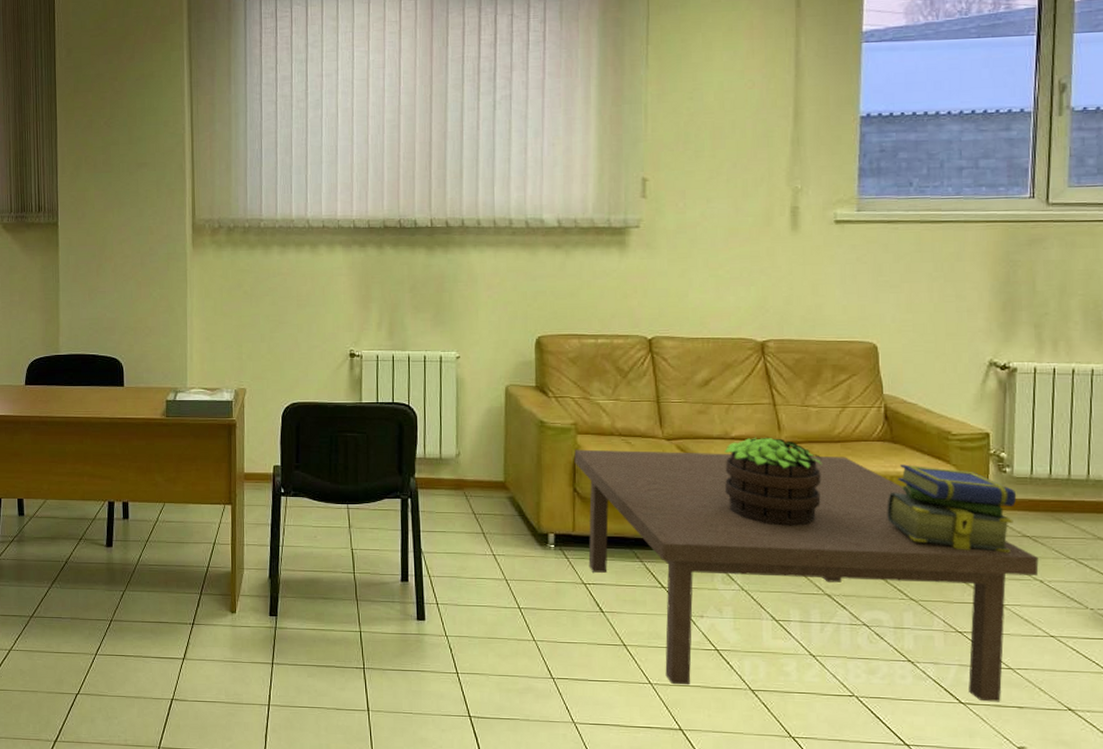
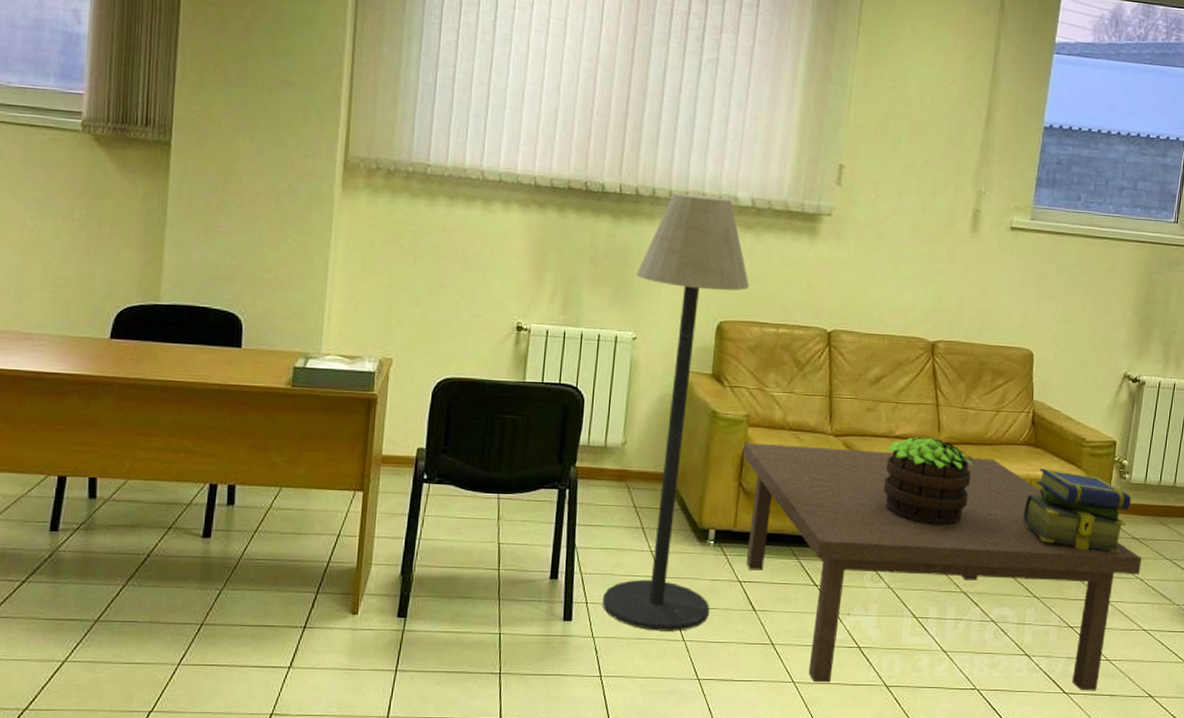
floor lamp: none [451,221,564,631] -> present [602,193,750,631]

